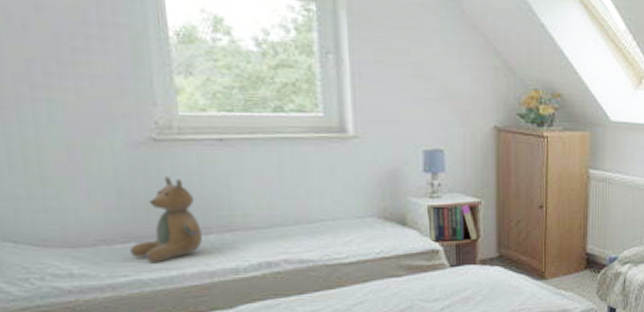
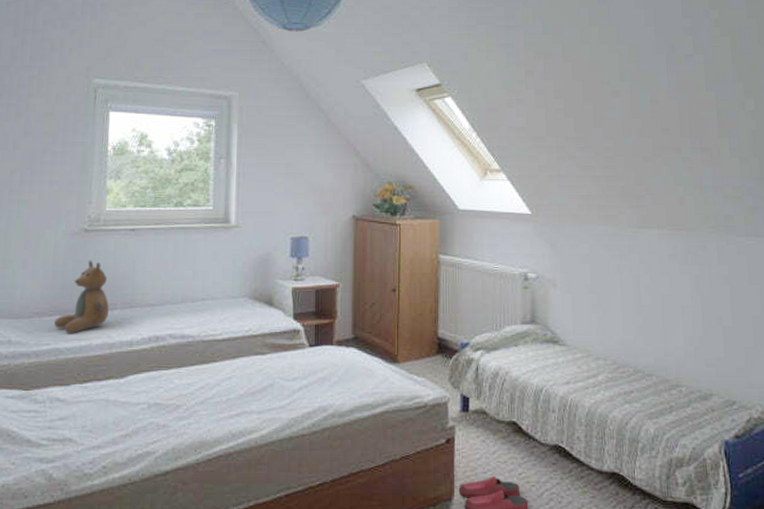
books: present [429,202,478,242] -> none [293,285,335,322]

